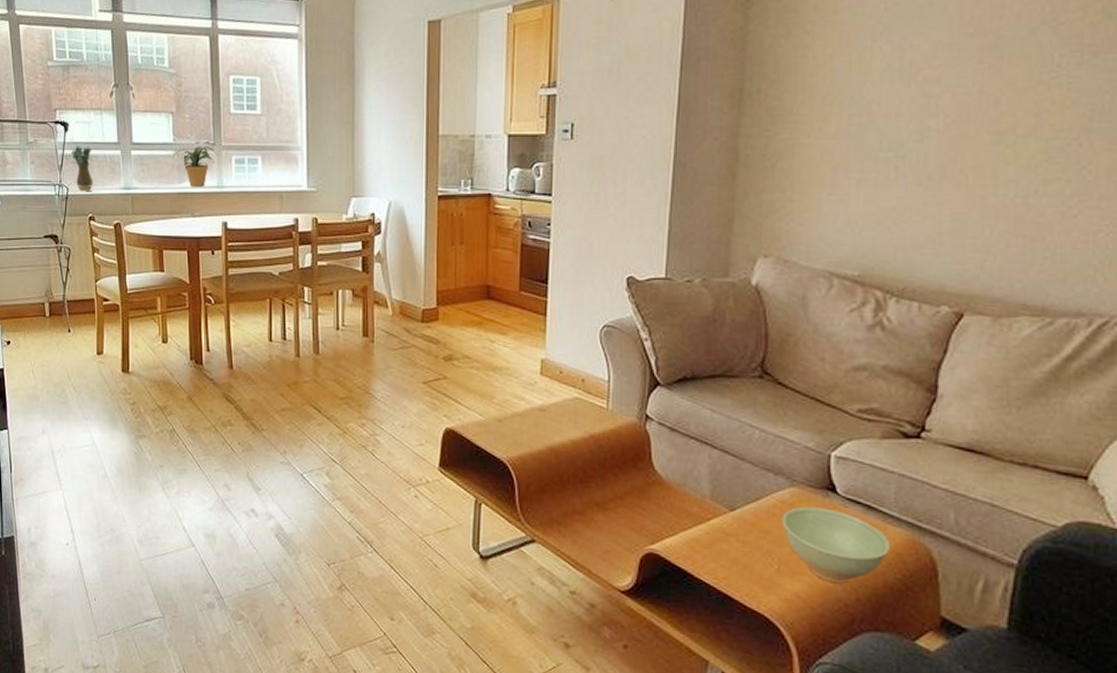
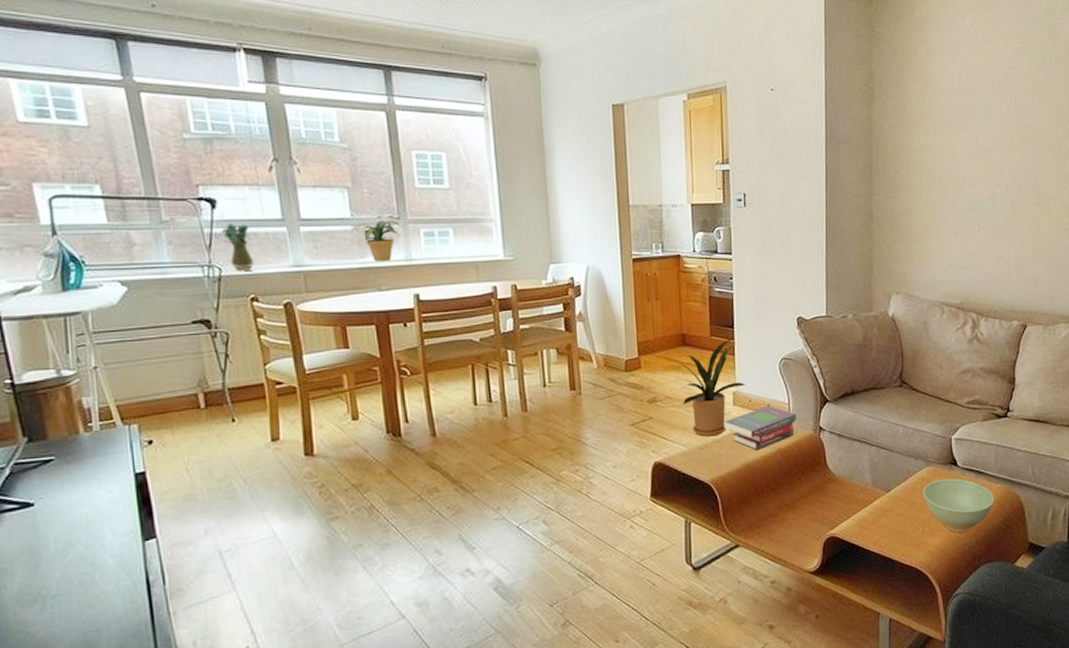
house plant: none [467,295,557,408] -> present [666,338,746,437]
books: none [528,380,618,433] -> present [724,405,797,451]

